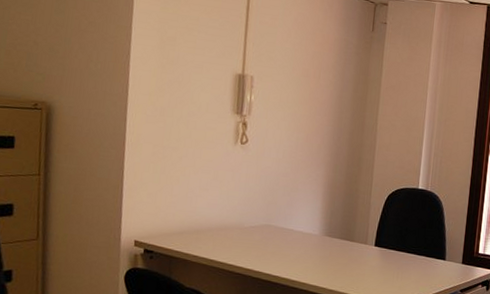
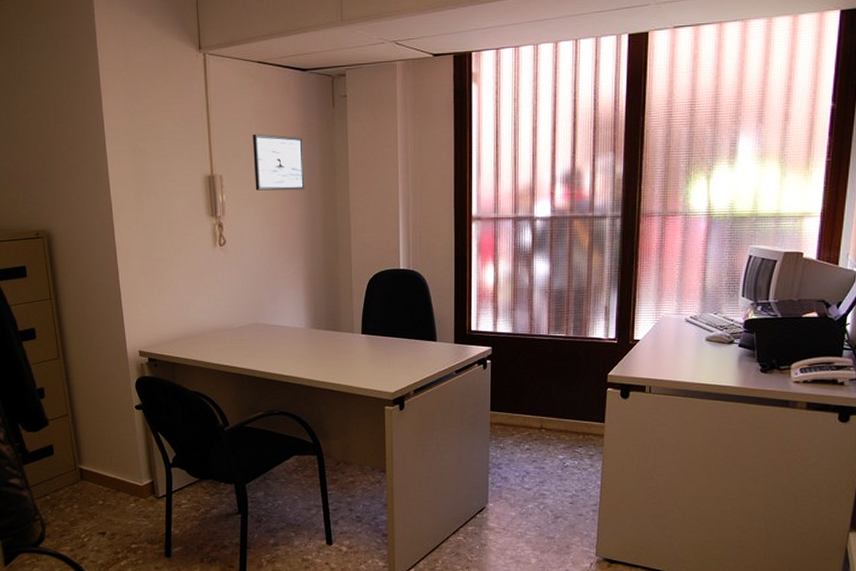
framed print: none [286,42,340,103] -> present [252,133,305,191]

